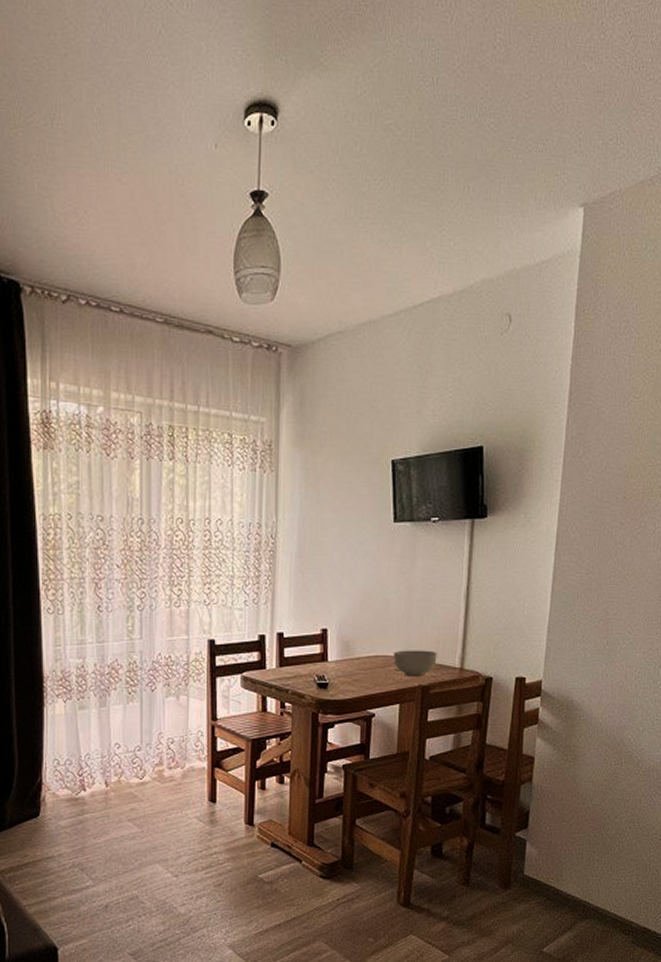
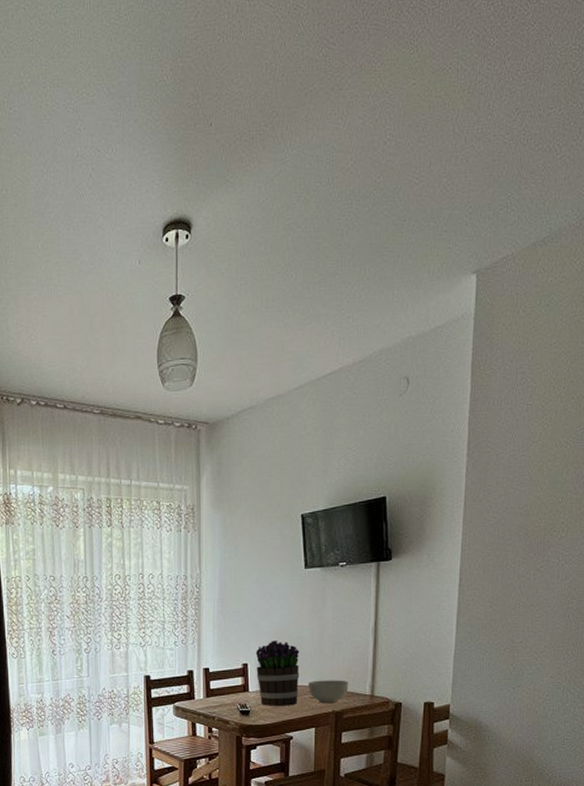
bouquet: none [336,603,386,678] -> present [255,640,300,706]

